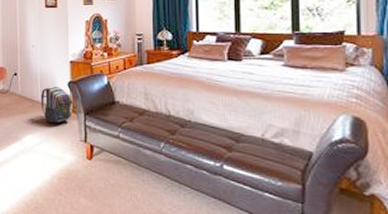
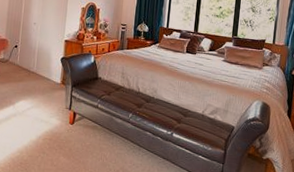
backpack: present [40,87,73,124] -> none [35,60,63,93]

